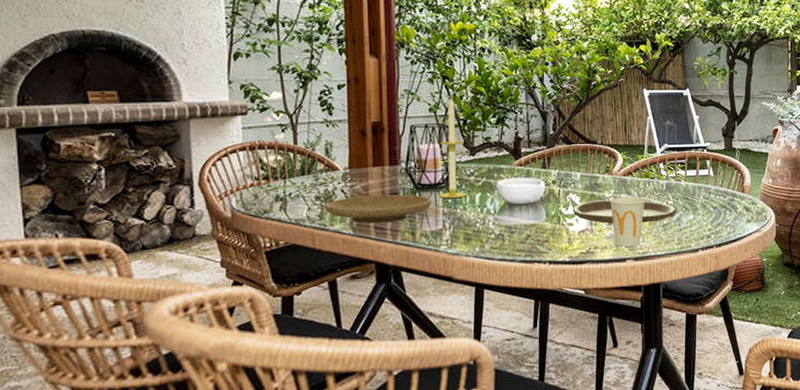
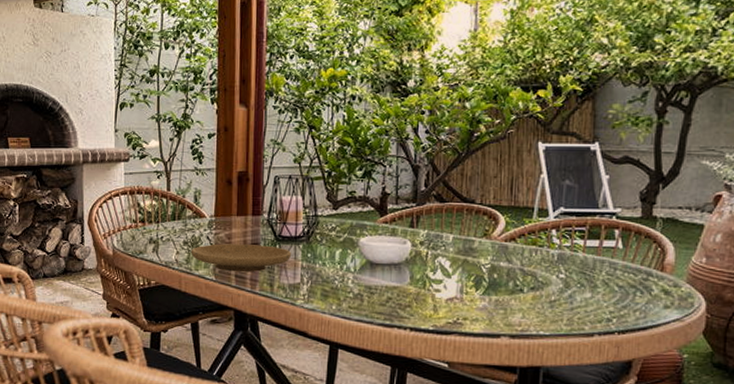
candle: present [439,97,467,198] -> none [299,148,327,252]
plate: present [572,200,677,223] -> none [440,267,569,297]
cup: present [609,197,645,247] -> none [485,265,530,322]

